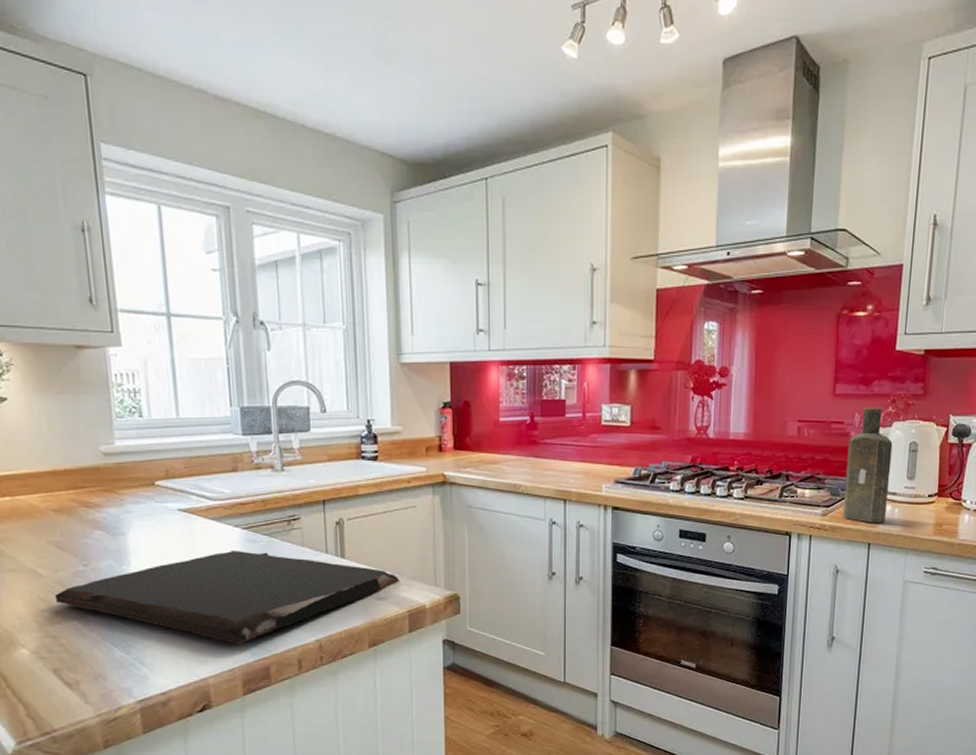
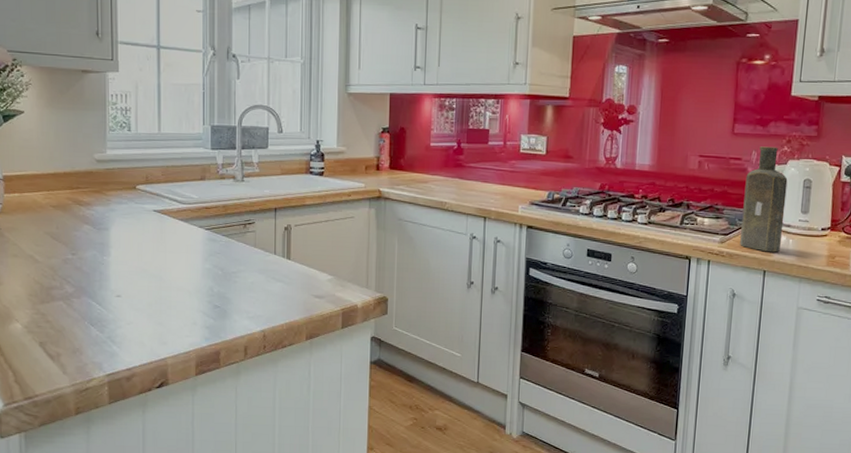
cutting board: present [54,550,400,644] -> none [46,247,337,330]

